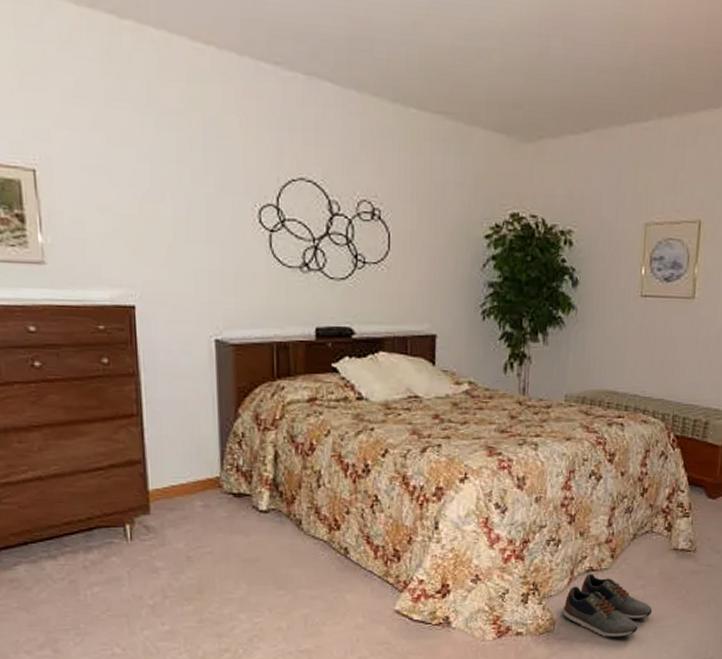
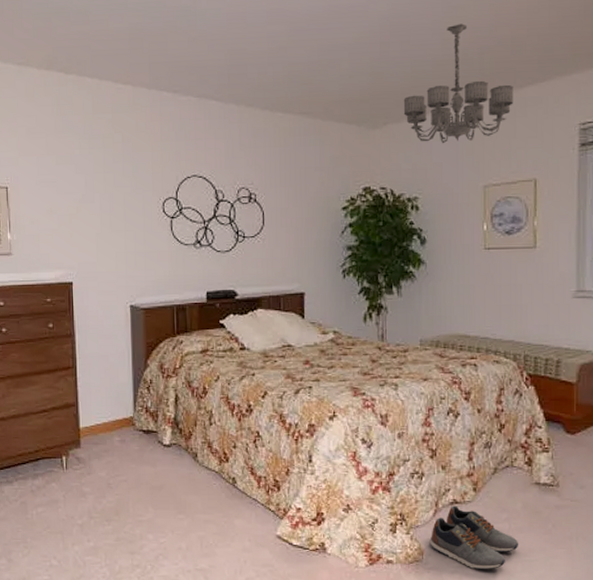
chandelier: none [562,23,686,170] -> present [403,23,514,144]

